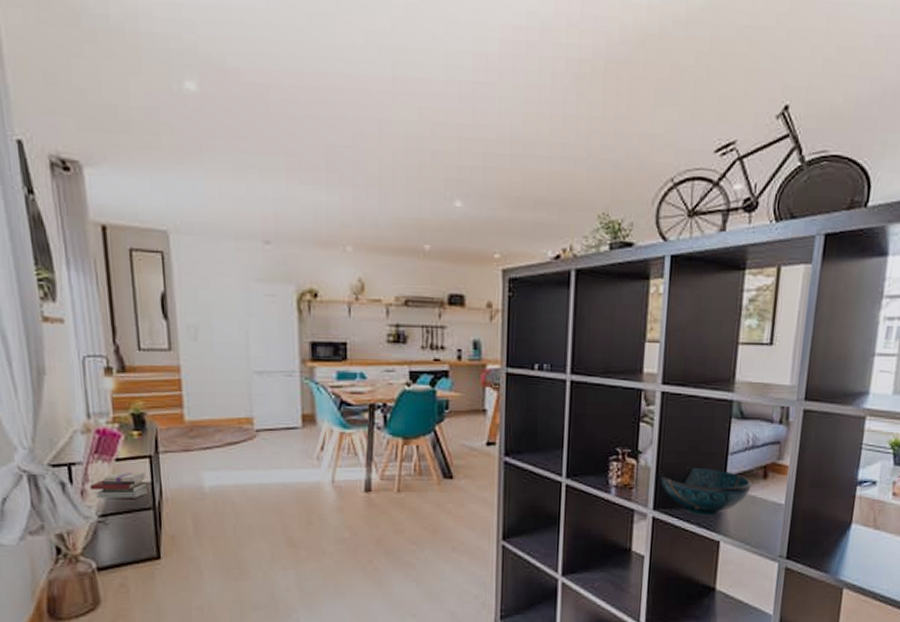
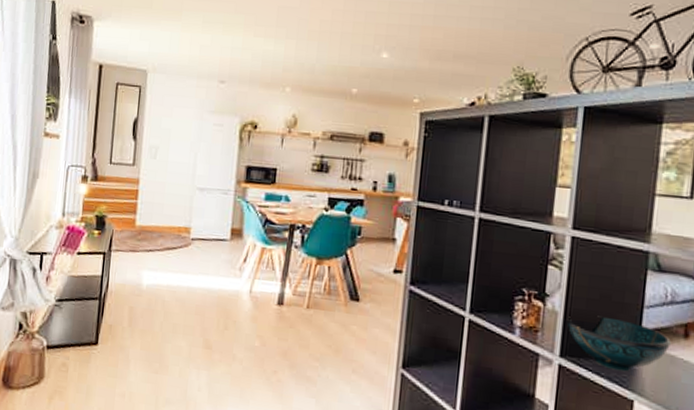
books: present [90,471,148,500] -> none [54,263,98,289]

